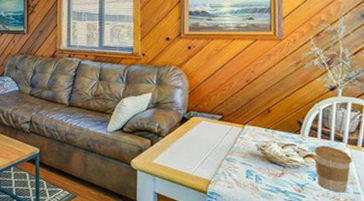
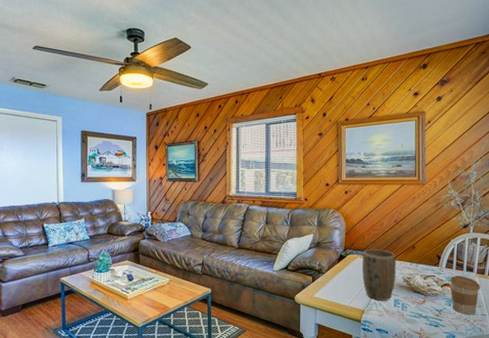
plant pot: none [208,112,249,171] -> present [362,249,397,301]

